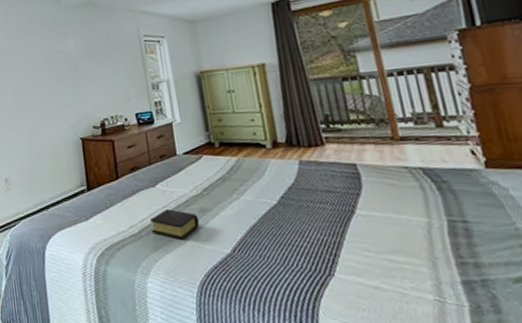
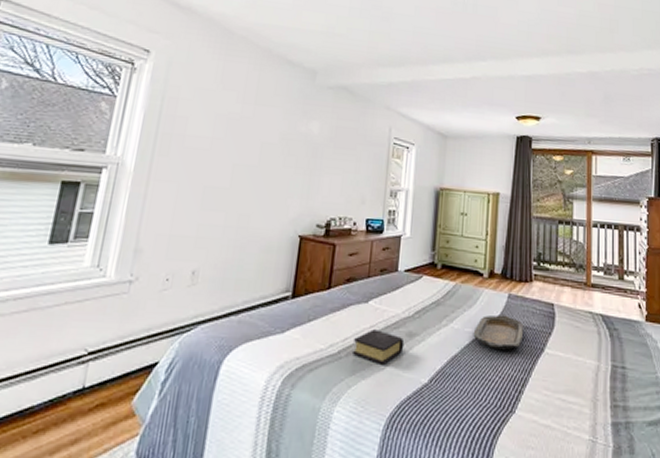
serving tray: none [268,181,326,216] -> present [473,315,524,350]

